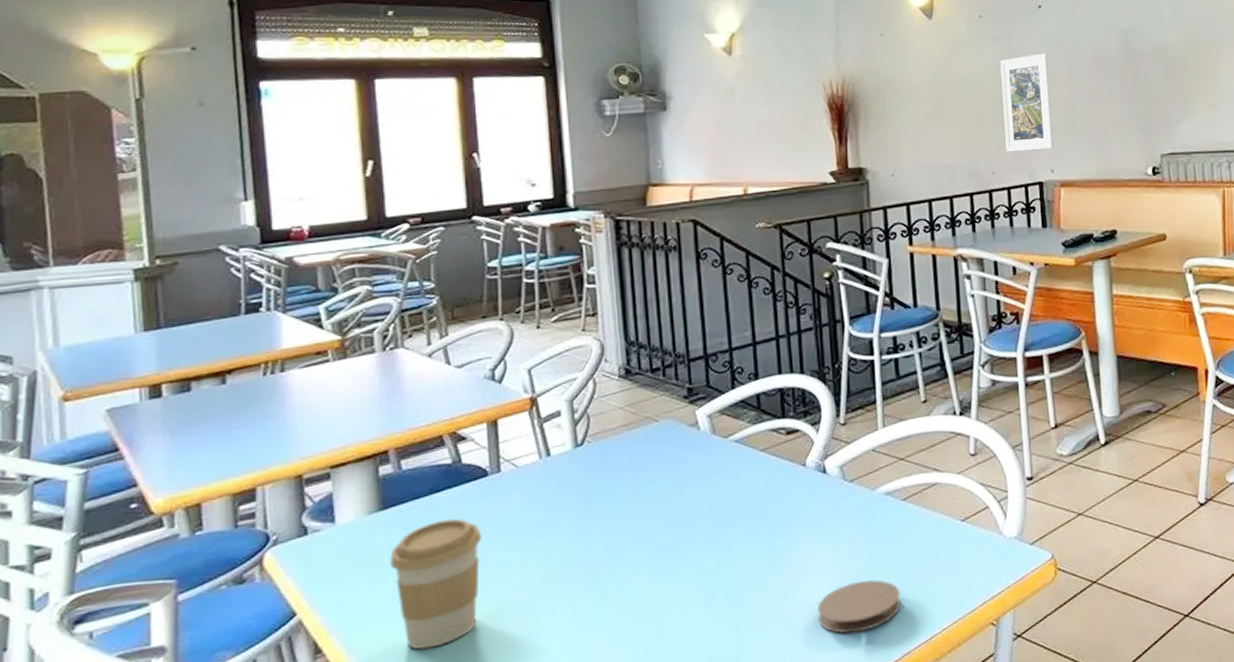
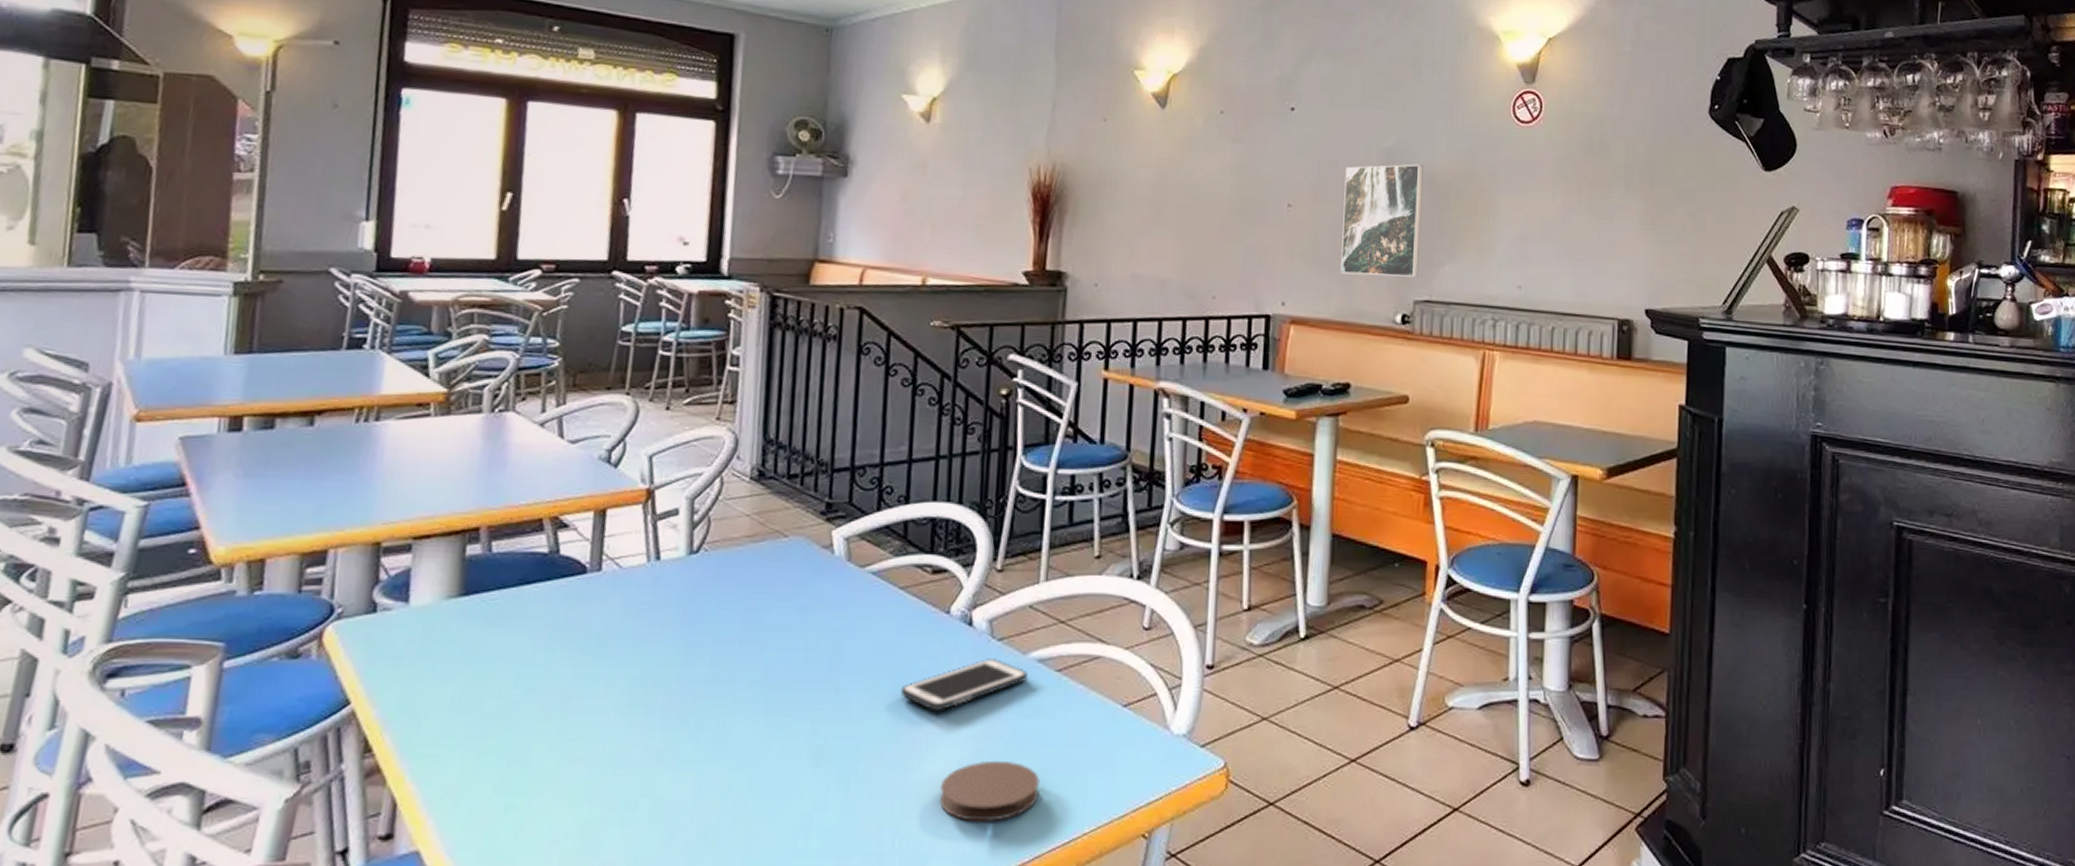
coffee cup: present [390,518,483,650] -> none [462,617,570,766]
cell phone: none [772,497,879,548] -> present [900,659,1028,712]
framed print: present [1000,53,1054,152] -> none [1232,163,1296,277]
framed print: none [1090,40,1162,140] -> present [1341,164,1423,277]

